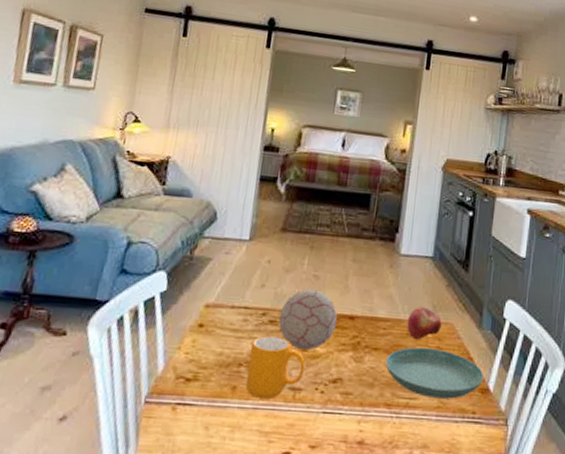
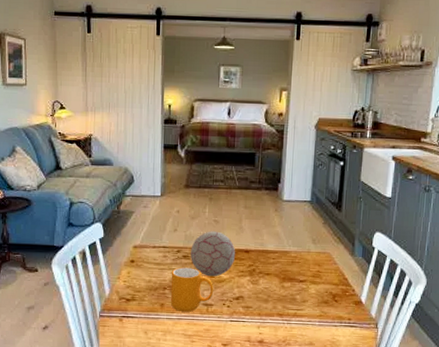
saucer: present [385,347,484,399] -> none [276,271,357,310]
fruit: present [407,306,442,340] -> none [292,241,321,266]

